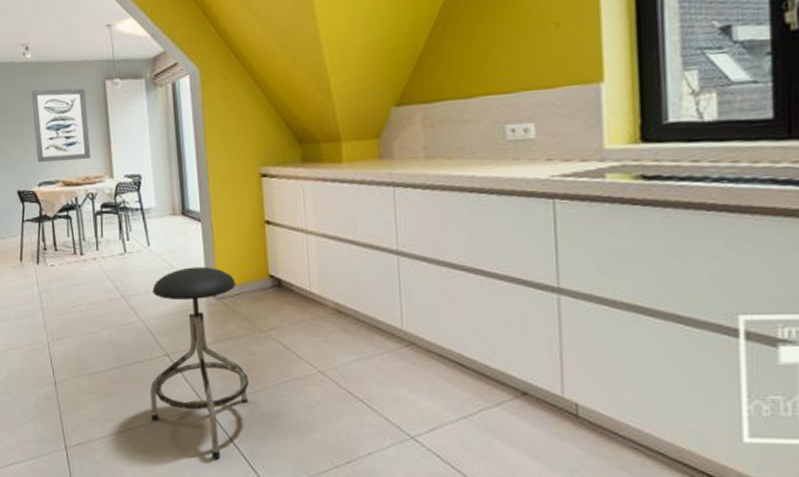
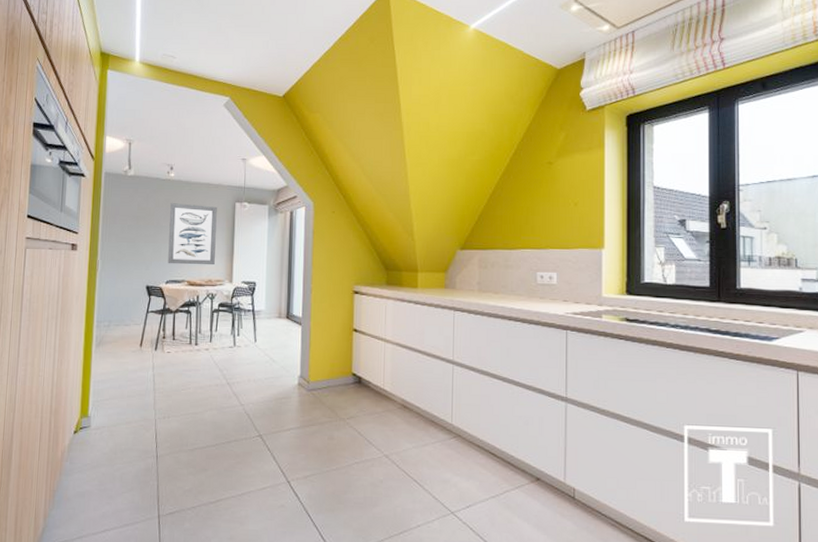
stool: present [149,266,249,458] -> none [240,362,327,528]

